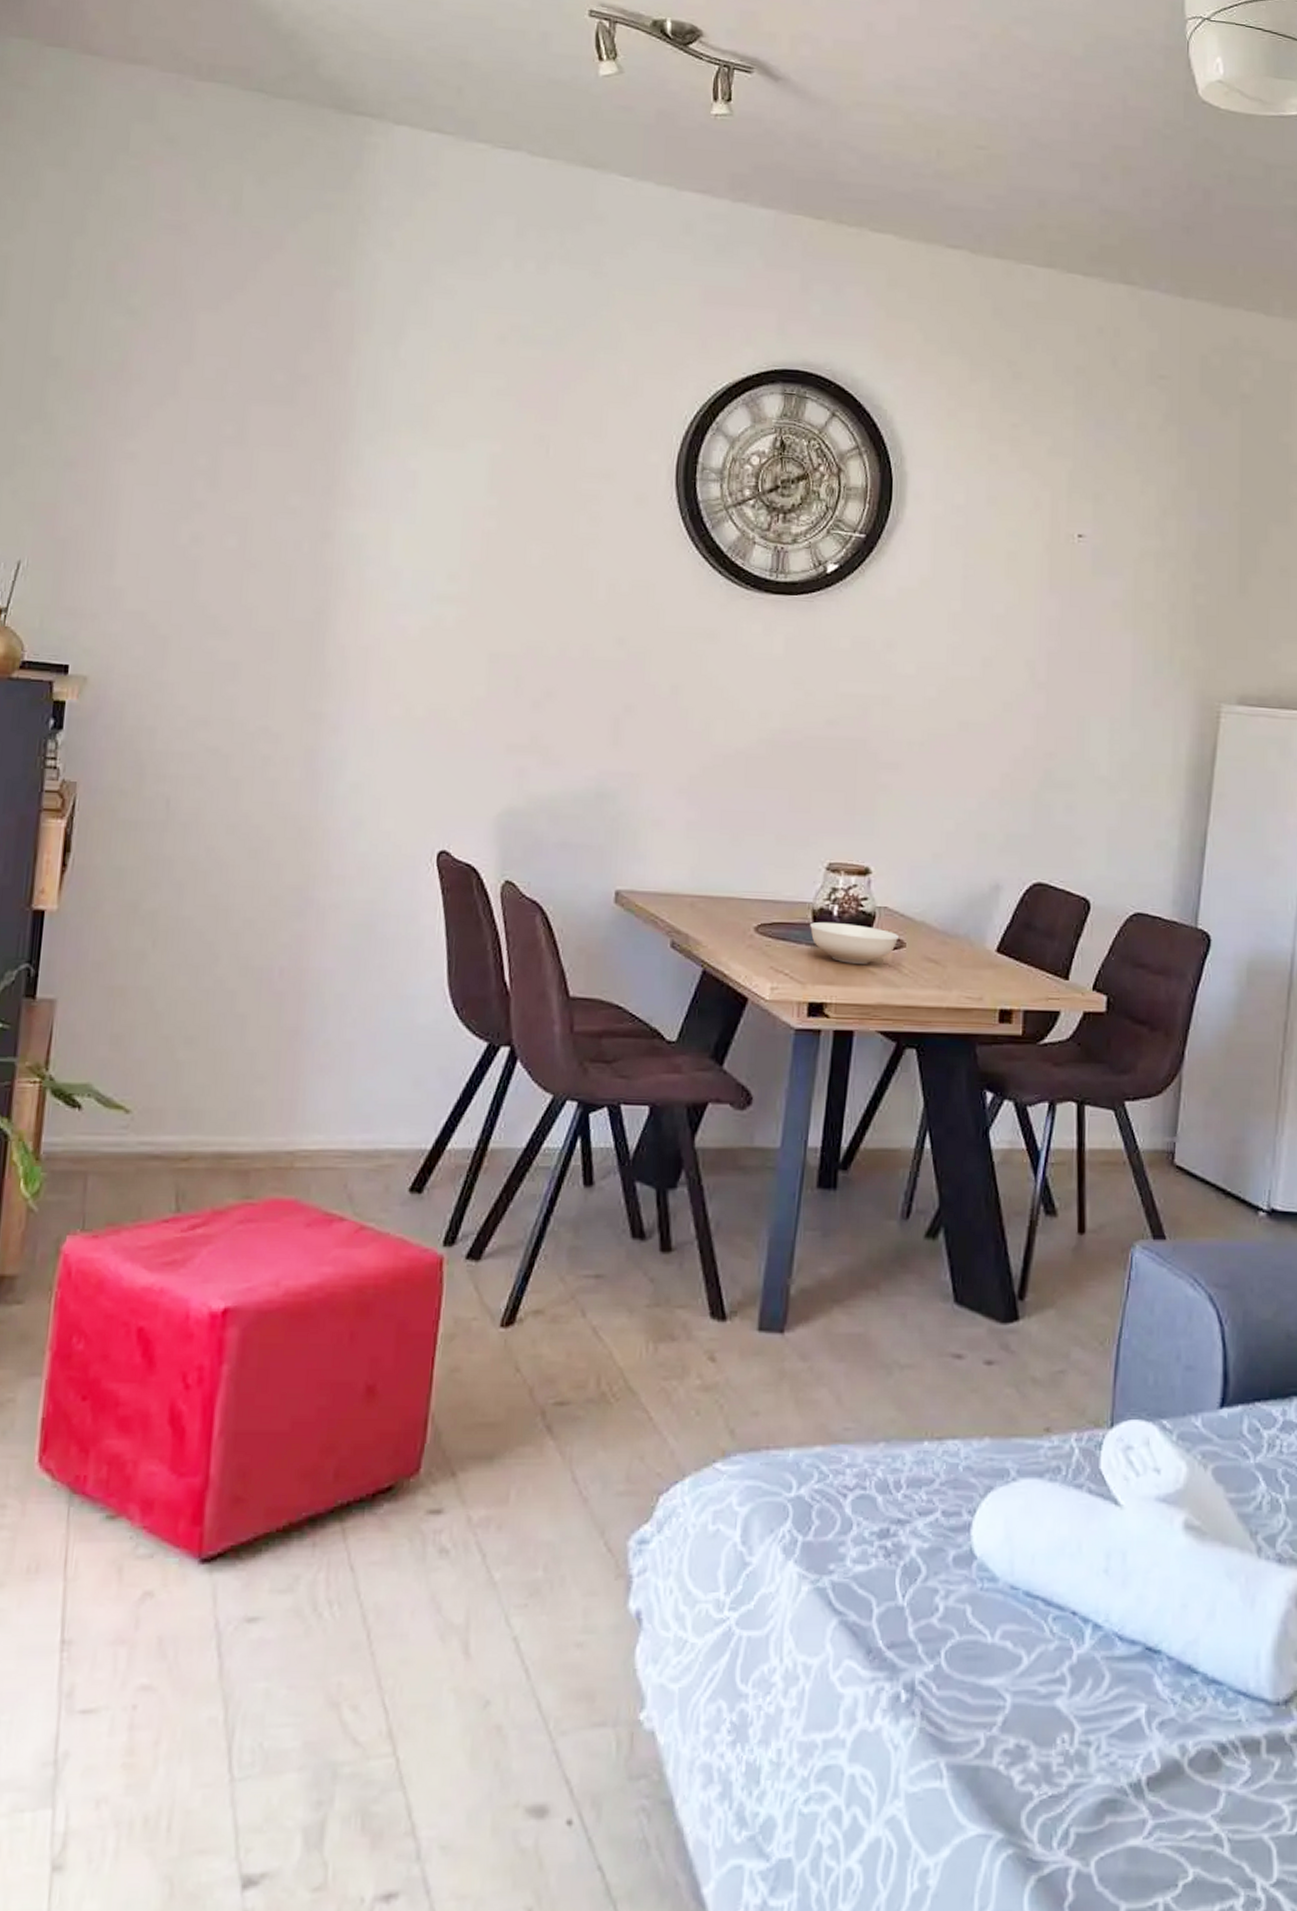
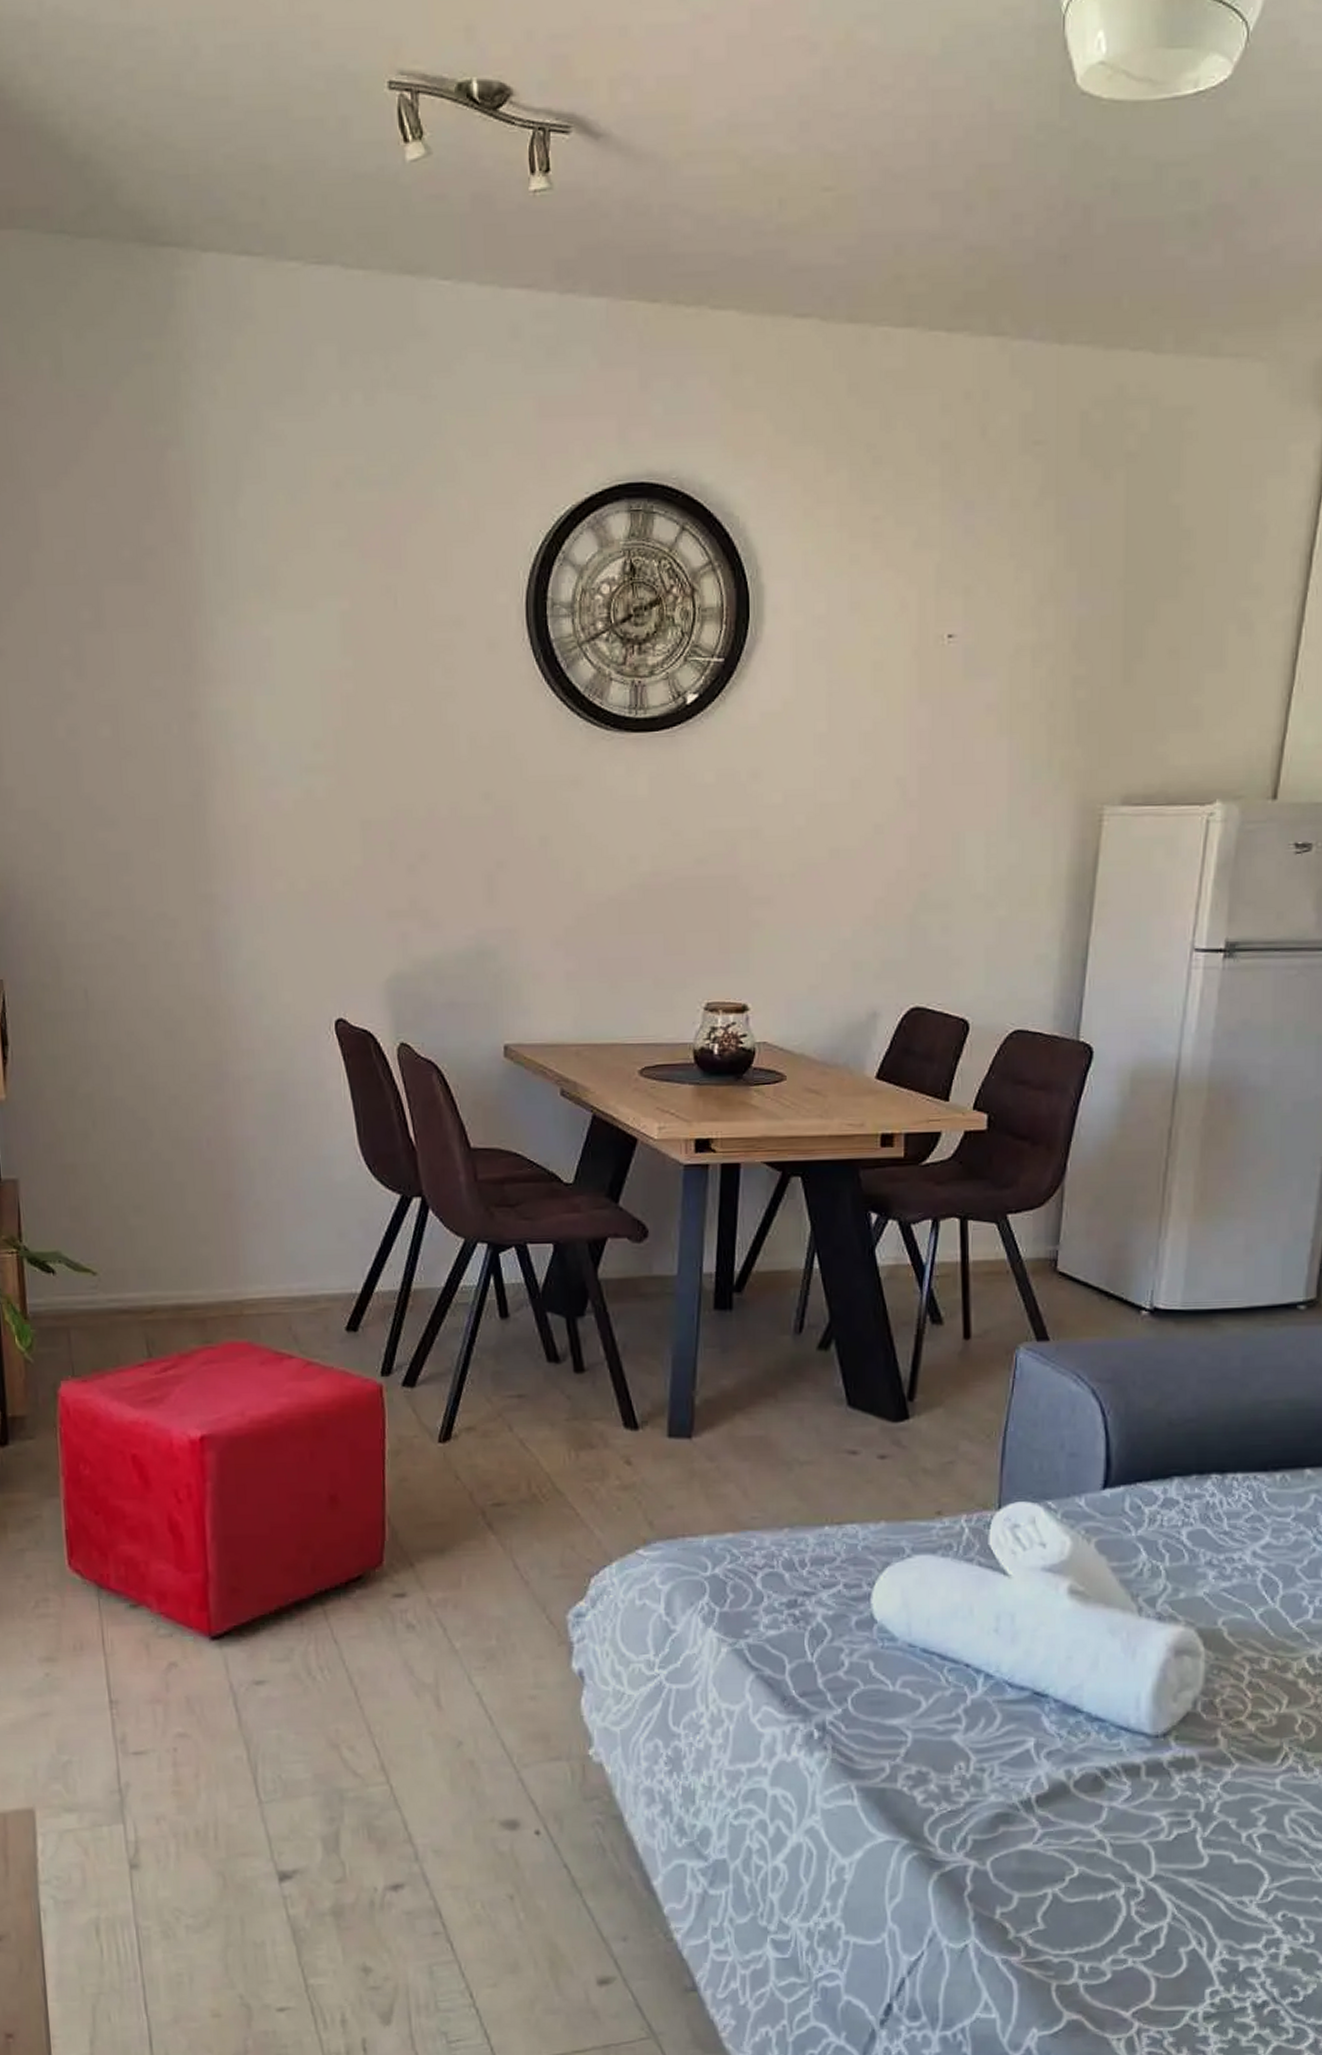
bowl: present [810,921,900,964] -> none [692,1060,780,1099]

